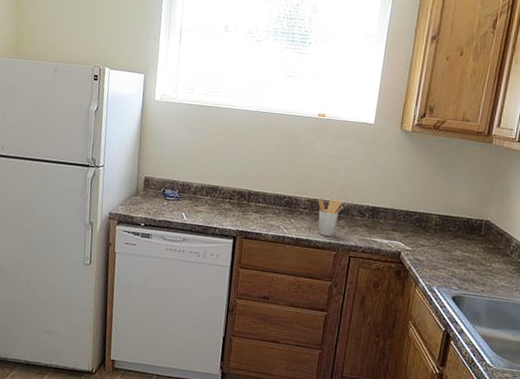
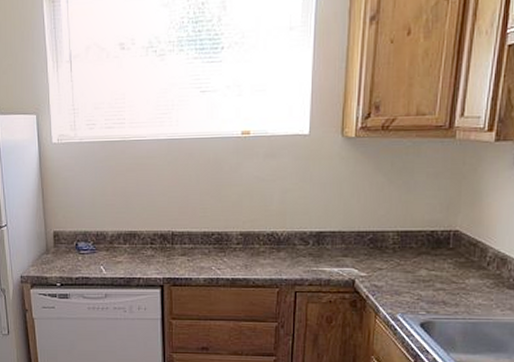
utensil holder: present [317,198,343,237] -> none [252,228,282,272]

